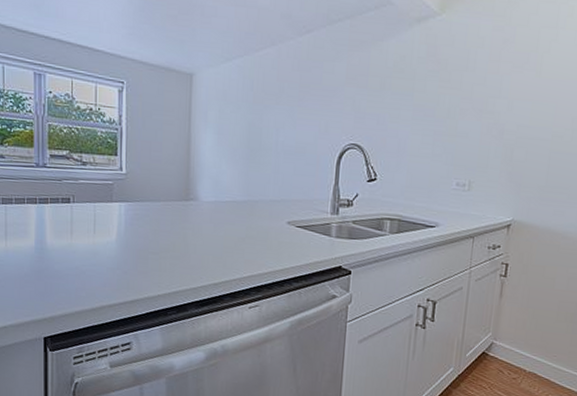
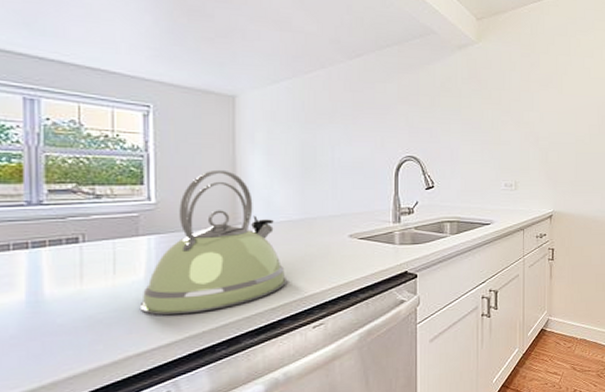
kettle: none [112,146,228,278] -> present [139,169,286,316]

